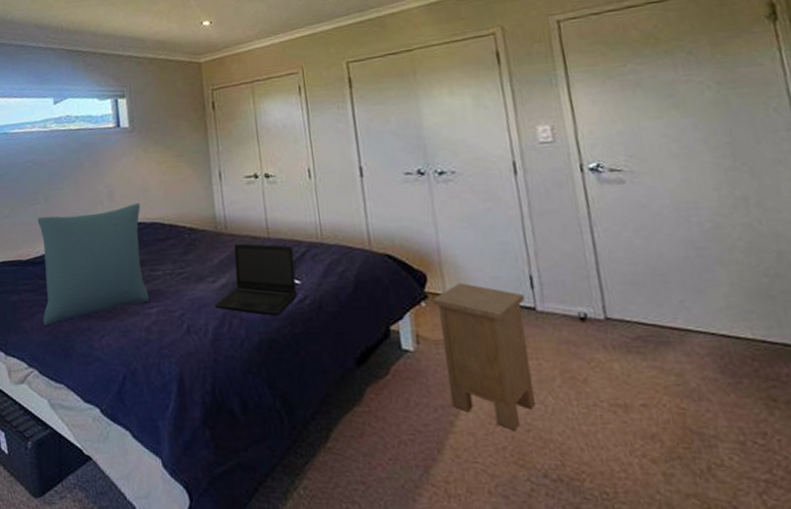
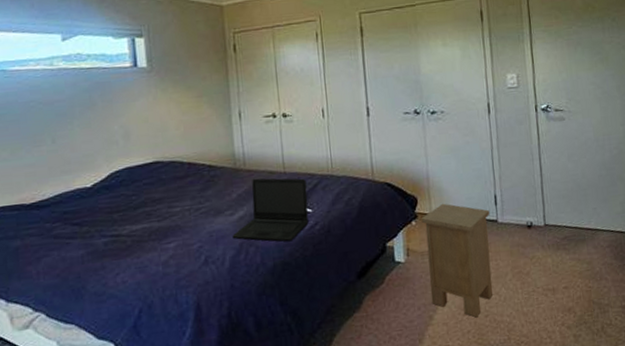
pillow: present [37,203,150,327] -> none [43,142,167,270]

